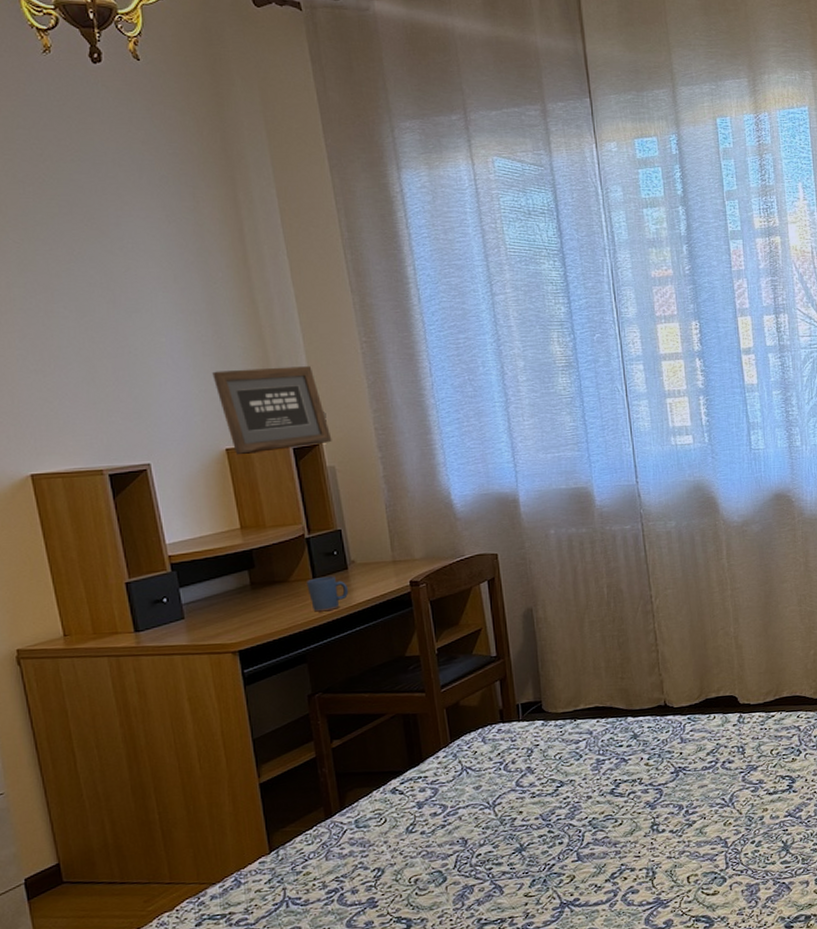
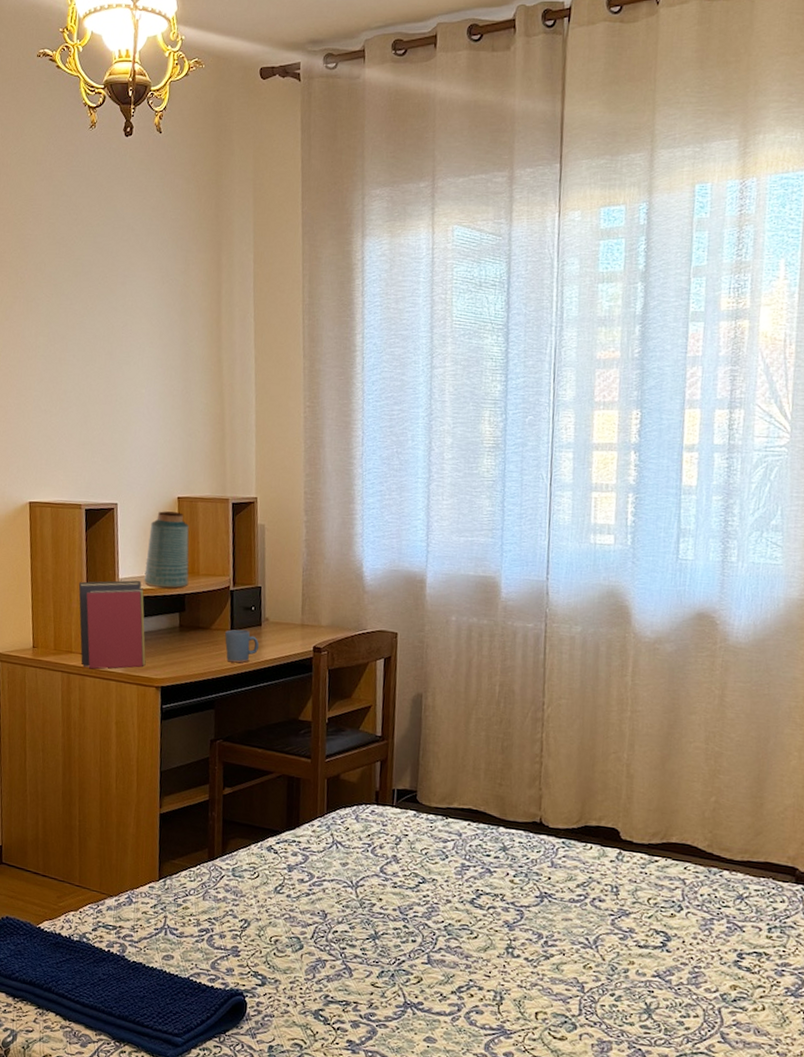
books: none [114,542,216,647] -> present [78,580,146,669]
vase: none [196,465,255,548] -> present [144,511,190,590]
picture frame: present [212,366,332,455] -> none [177,423,266,504]

